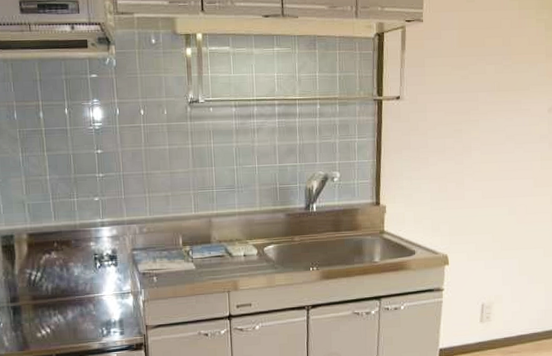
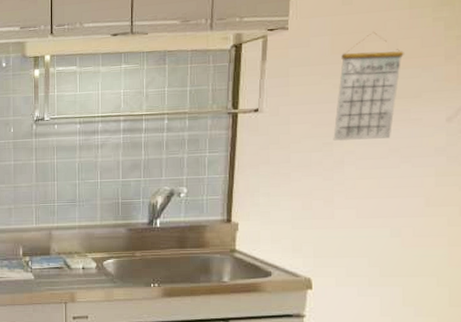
calendar: none [462,28,516,129] -> present [333,31,404,141]

